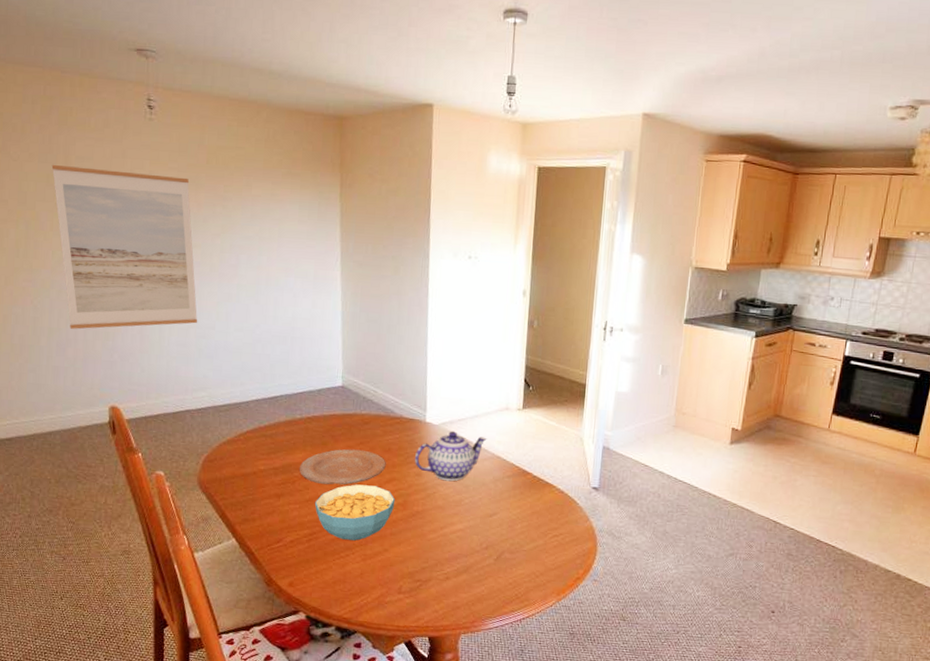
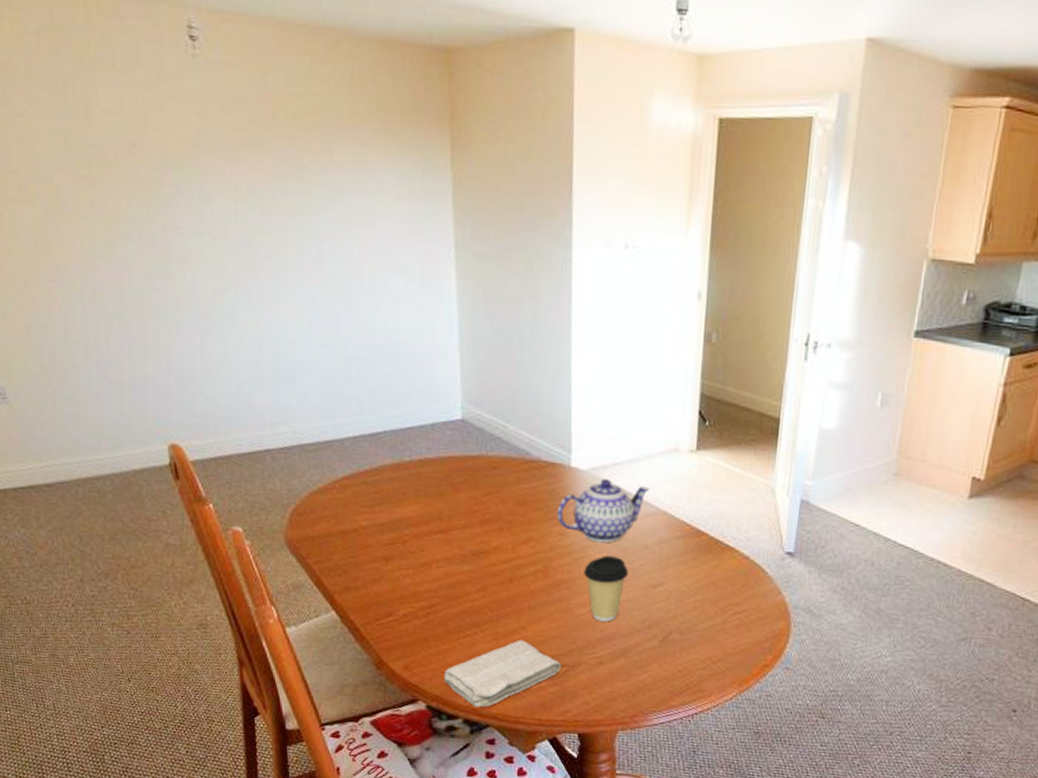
wall art: present [51,164,198,329] -> none [69,120,273,345]
plate: present [299,449,386,485] -> none [410,500,521,547]
cereal bowl: present [314,484,396,541] -> none [431,545,534,616]
washcloth: none [321,560,416,617] -> present [444,639,562,708]
coffee cup: none [435,491,470,545] -> present [584,555,629,622]

